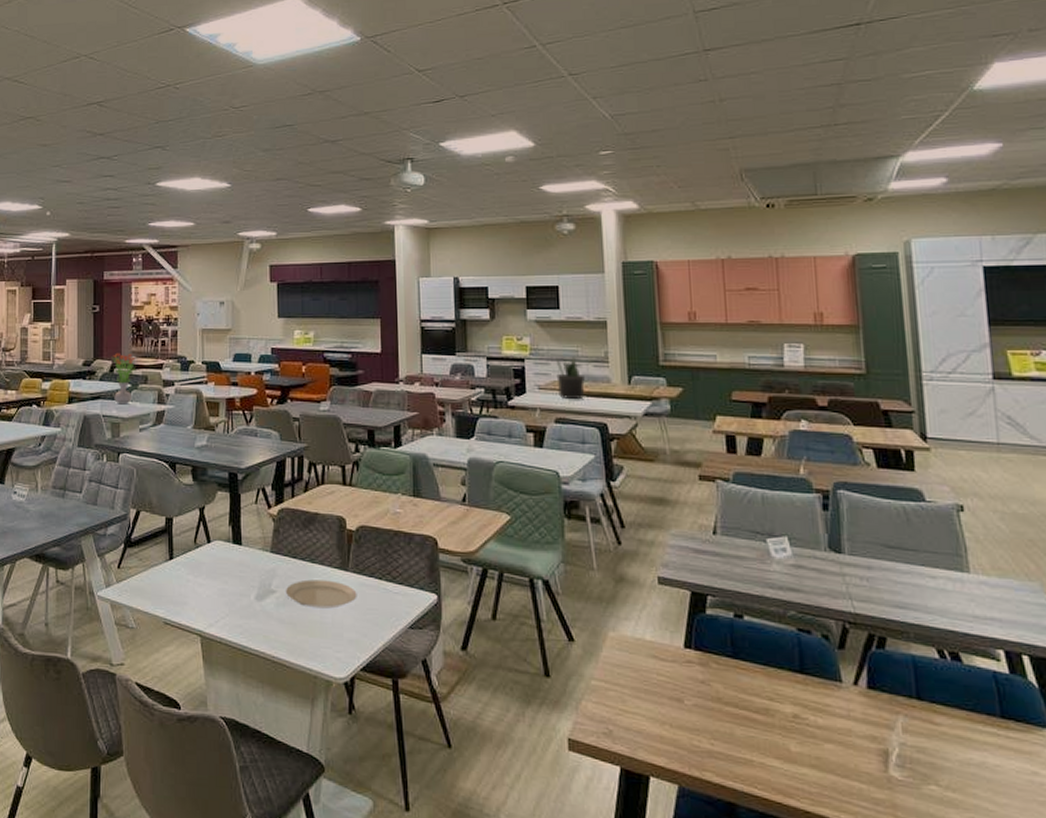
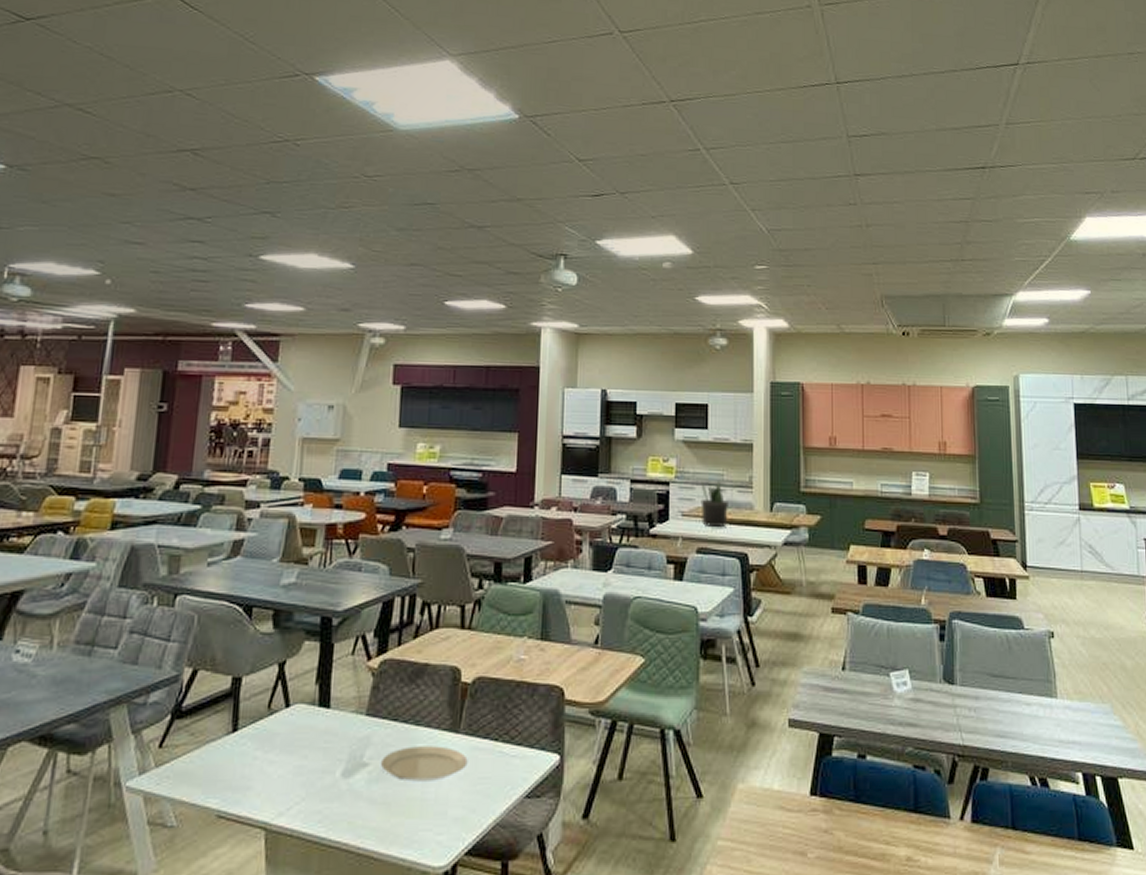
flower arrangement: present [111,352,135,405] -> none [176,464,210,532]

